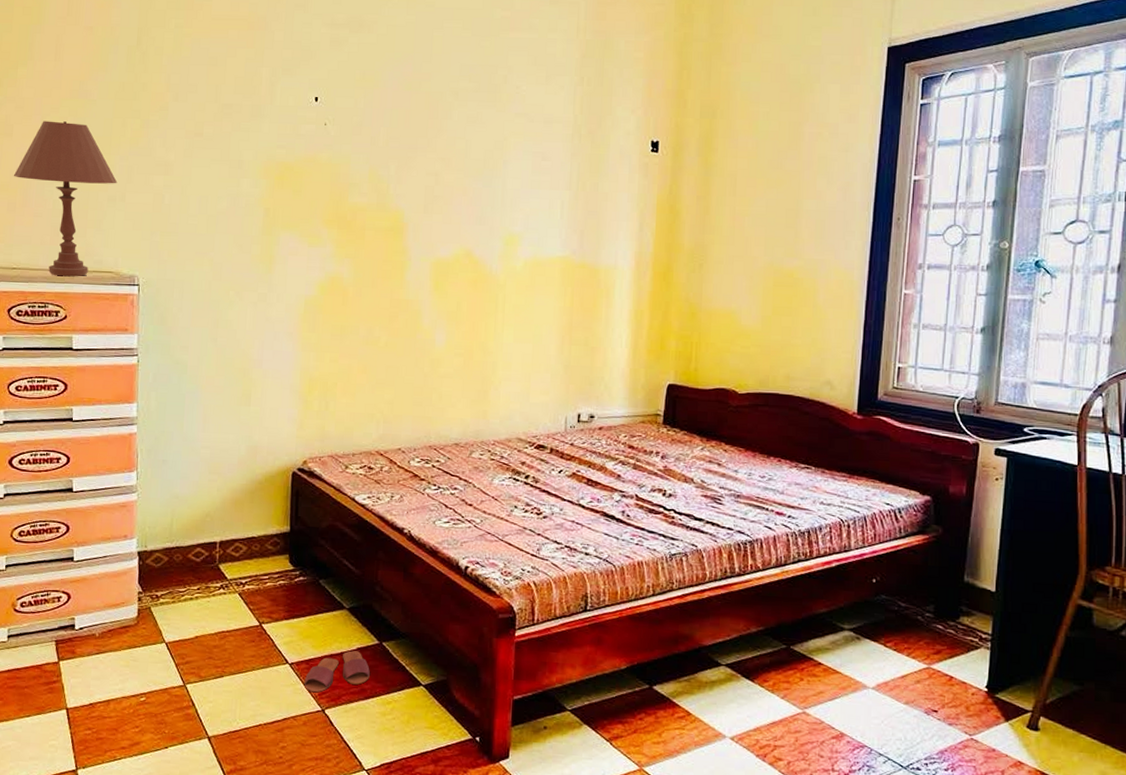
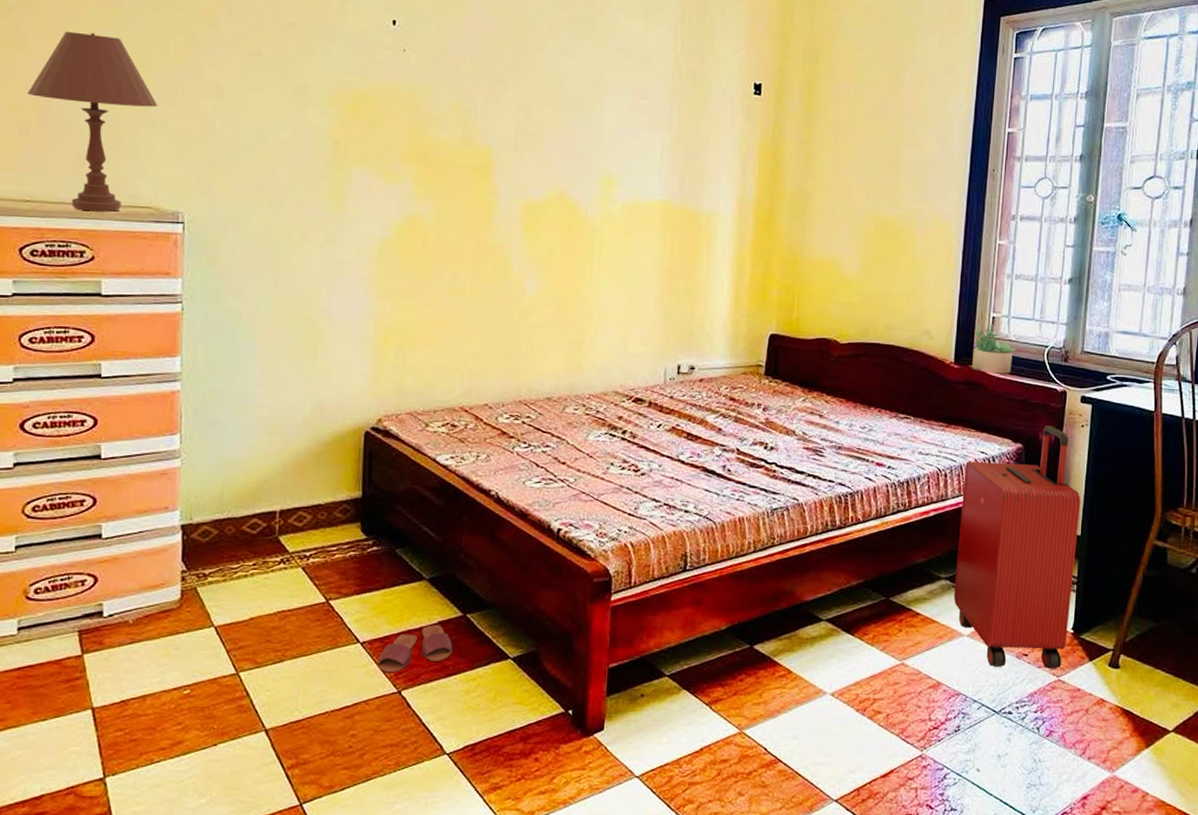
suitcase: none [858,478,995,727] -> present [954,425,1081,669]
succulent plant: none [875,374,923,425] -> present [971,323,1016,374]

